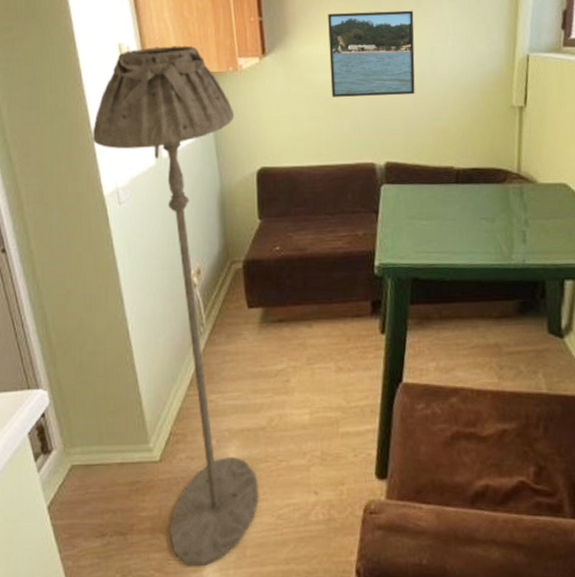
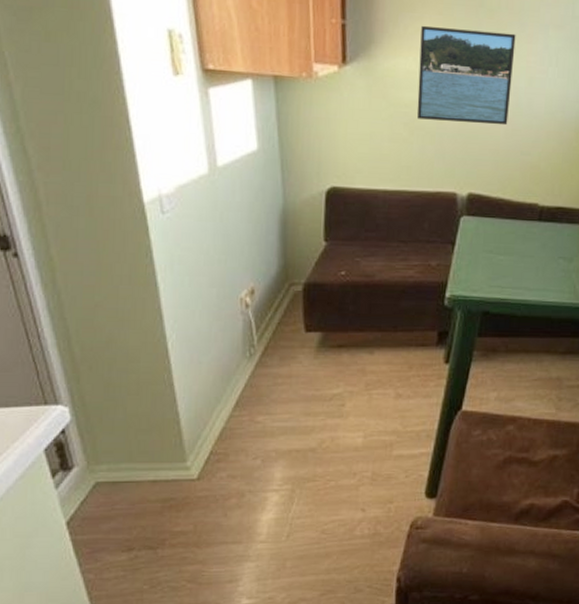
floor lamp: present [92,45,258,566] -> none [131,38,305,577]

